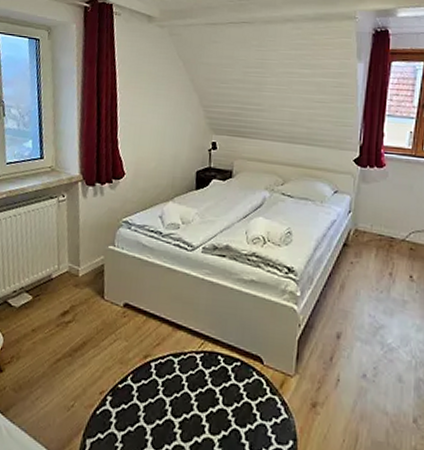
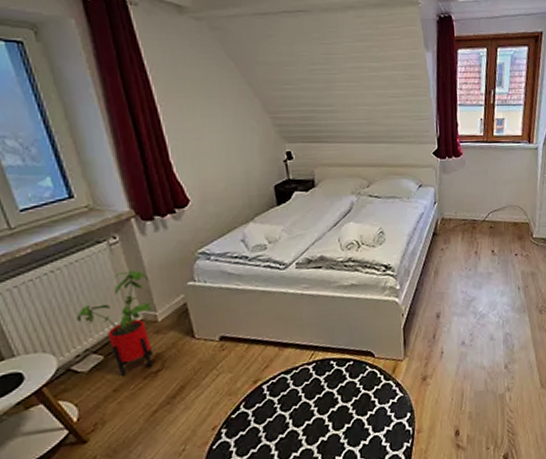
house plant: none [21,225,81,320] -> present [76,270,153,377]

